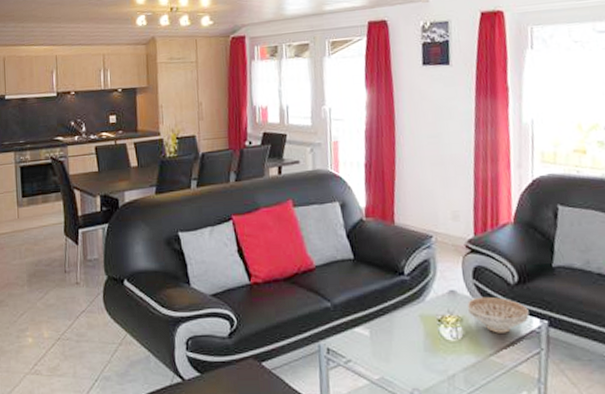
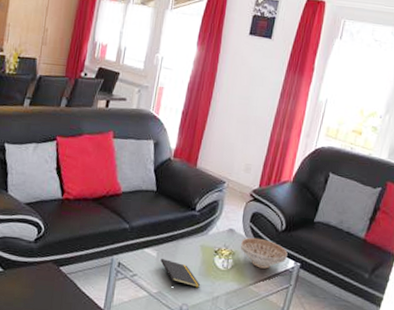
notepad: none [375,337,430,369] -> present [160,259,201,288]

